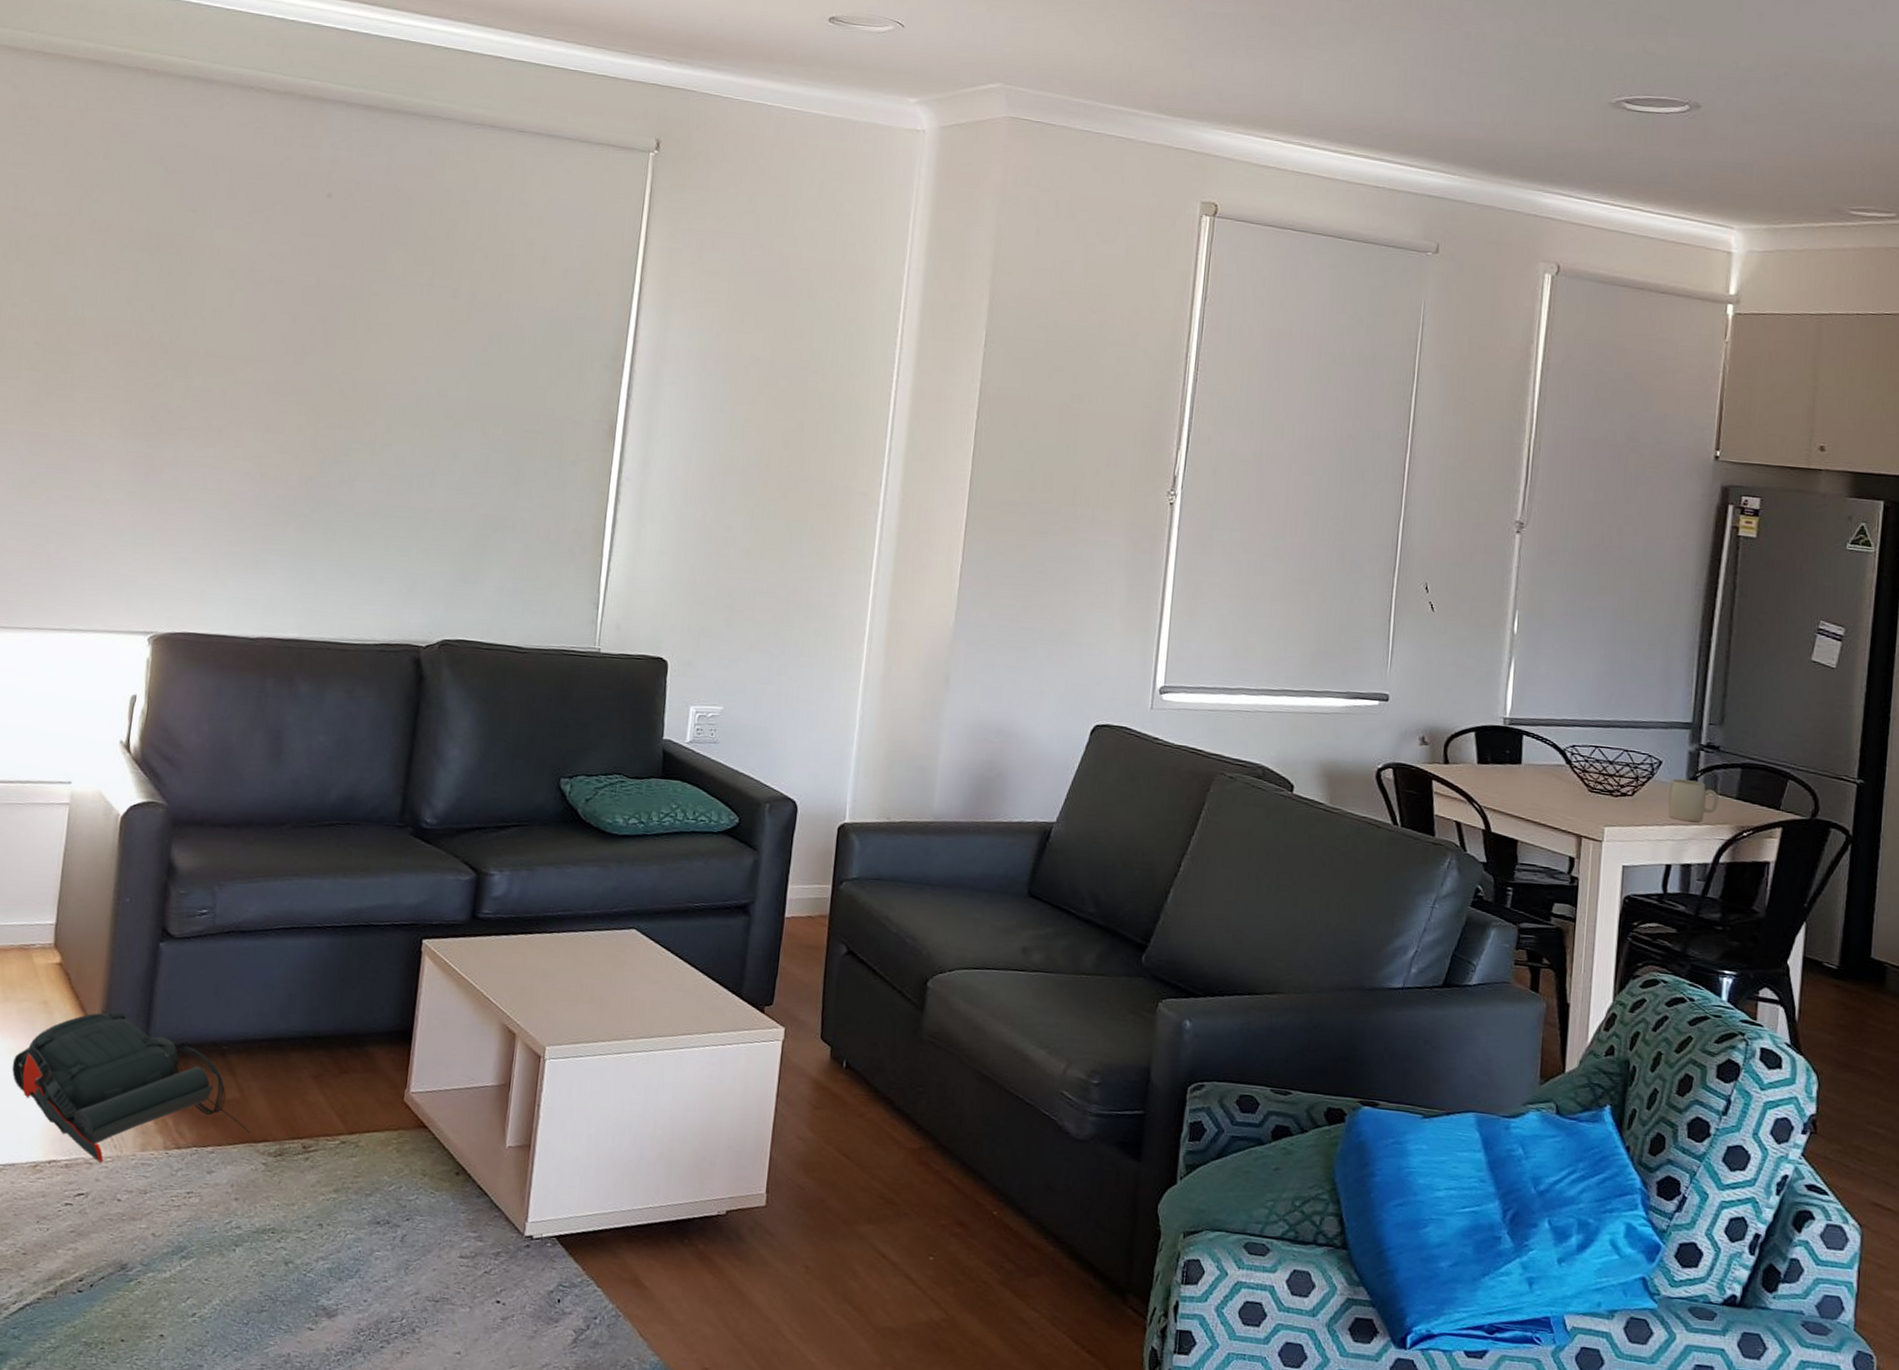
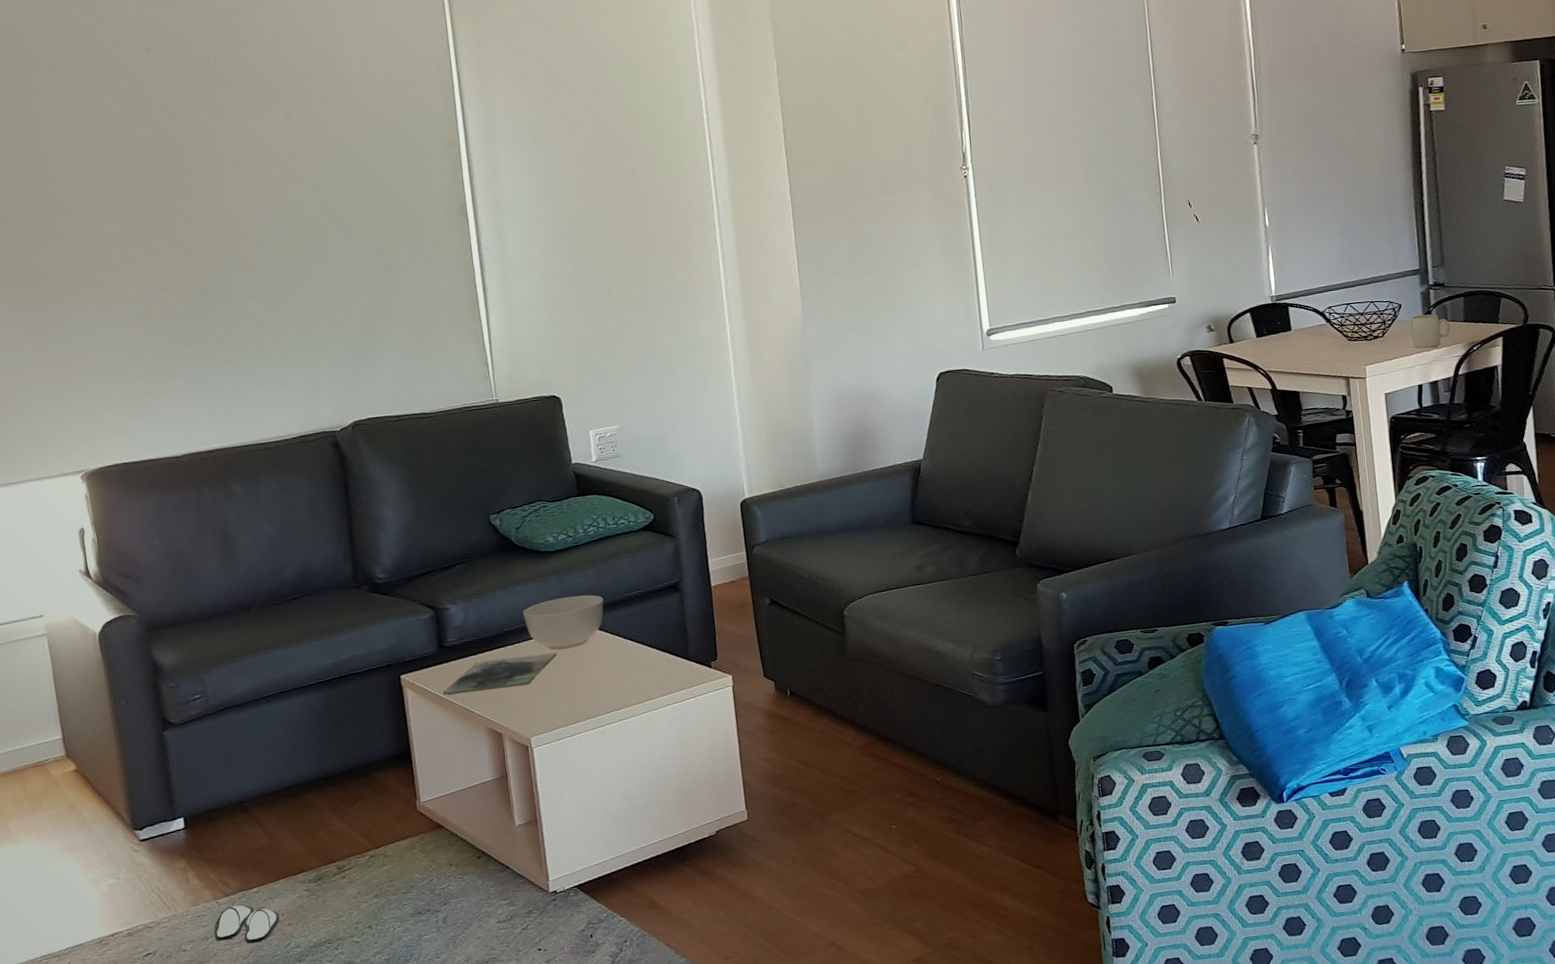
backpack: present [12,1010,250,1163] -> none [55,797,287,925]
slippers: none [153,1161,228,1211] -> present [214,905,280,944]
magazine: none [463,944,598,984] -> present [443,652,558,695]
bowl: none [570,890,663,953] -> present [522,595,604,650]

